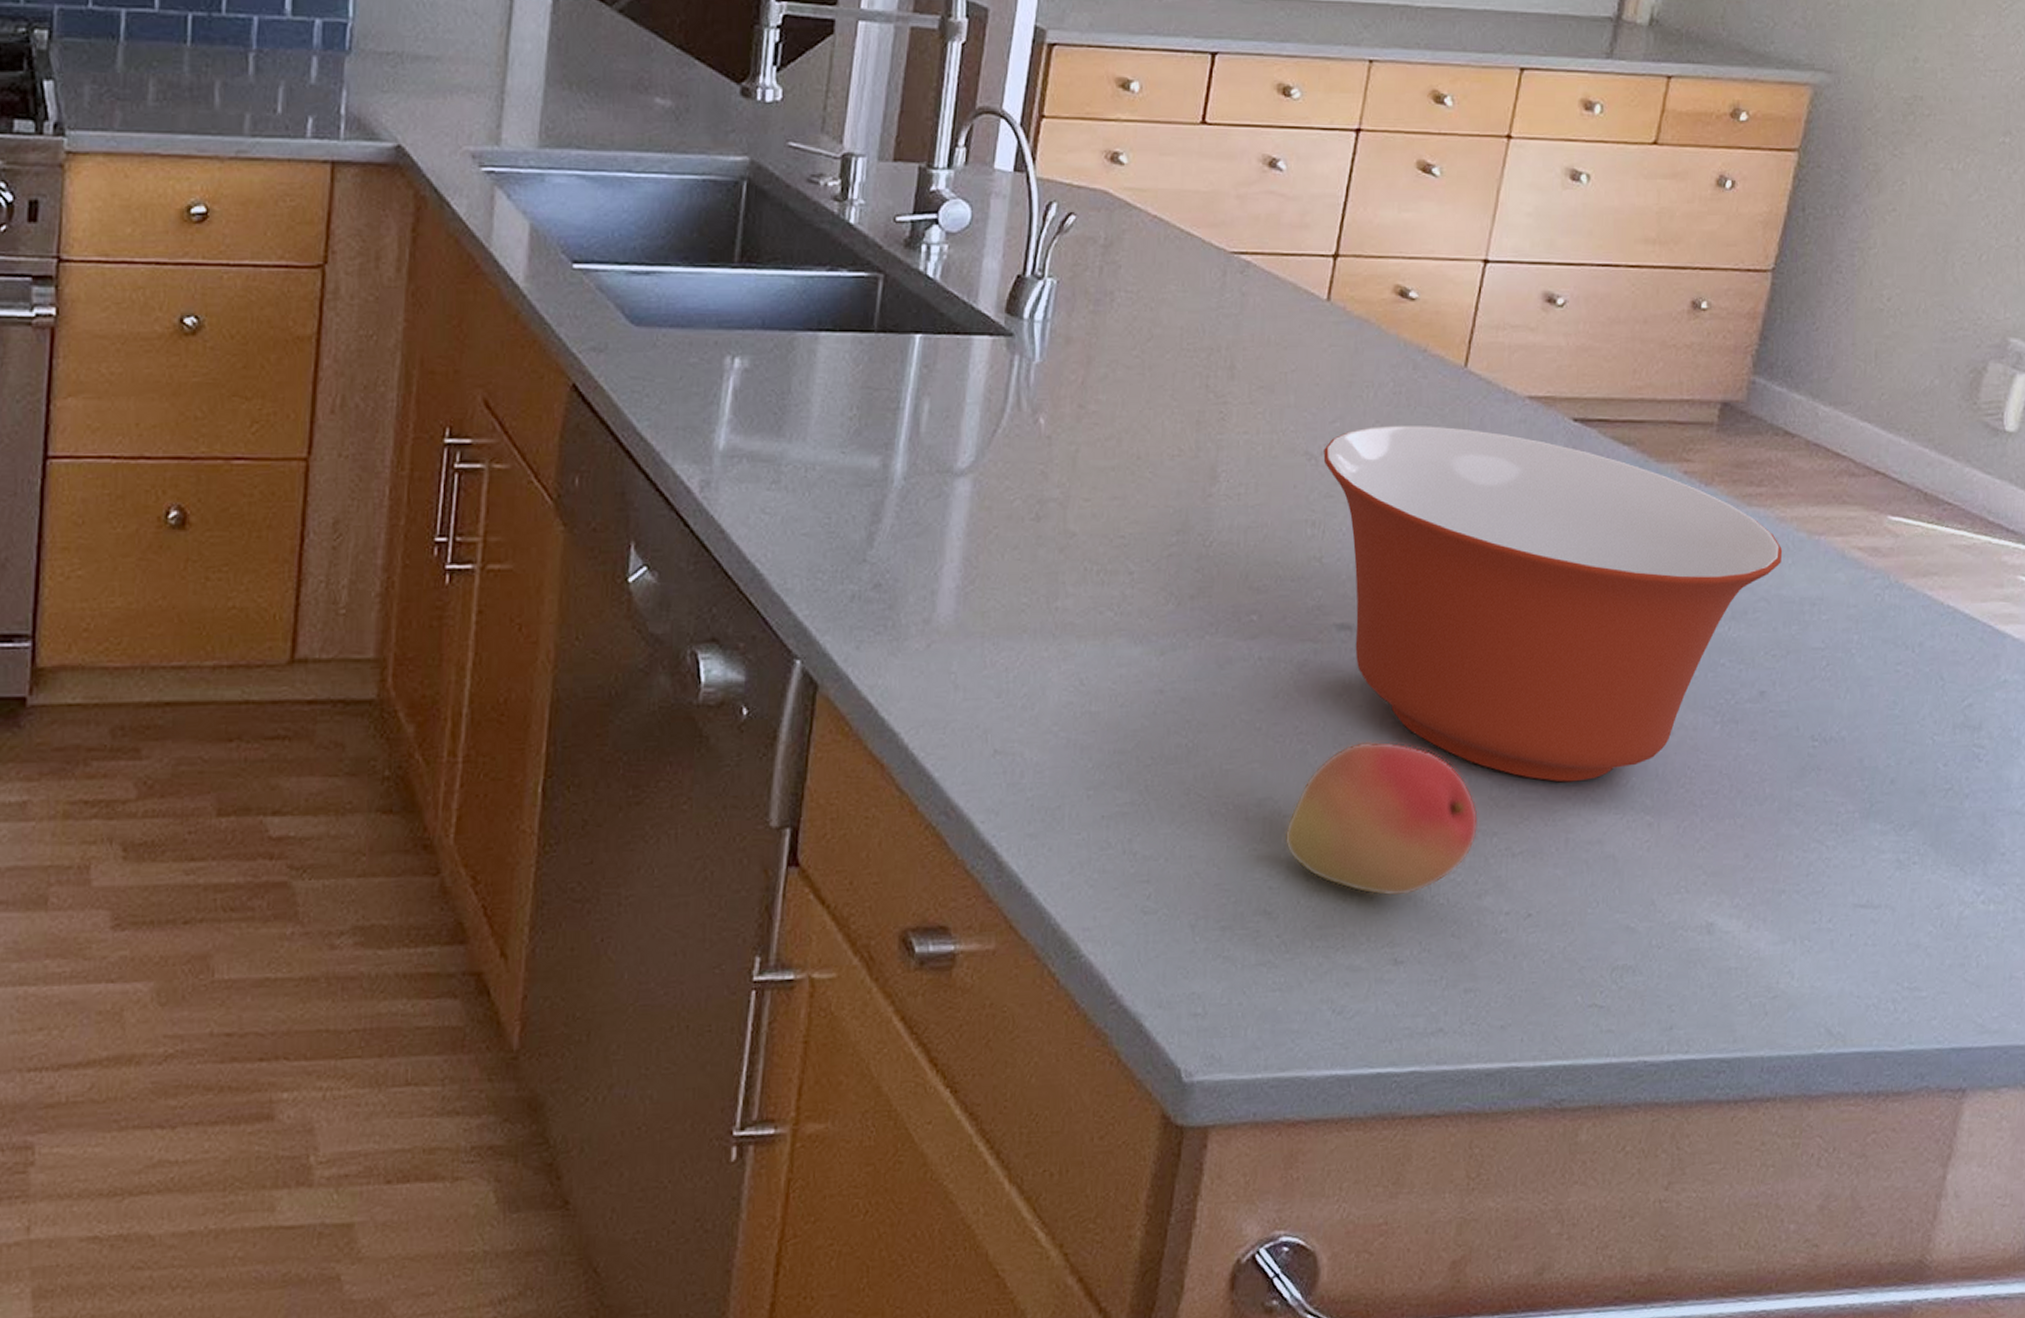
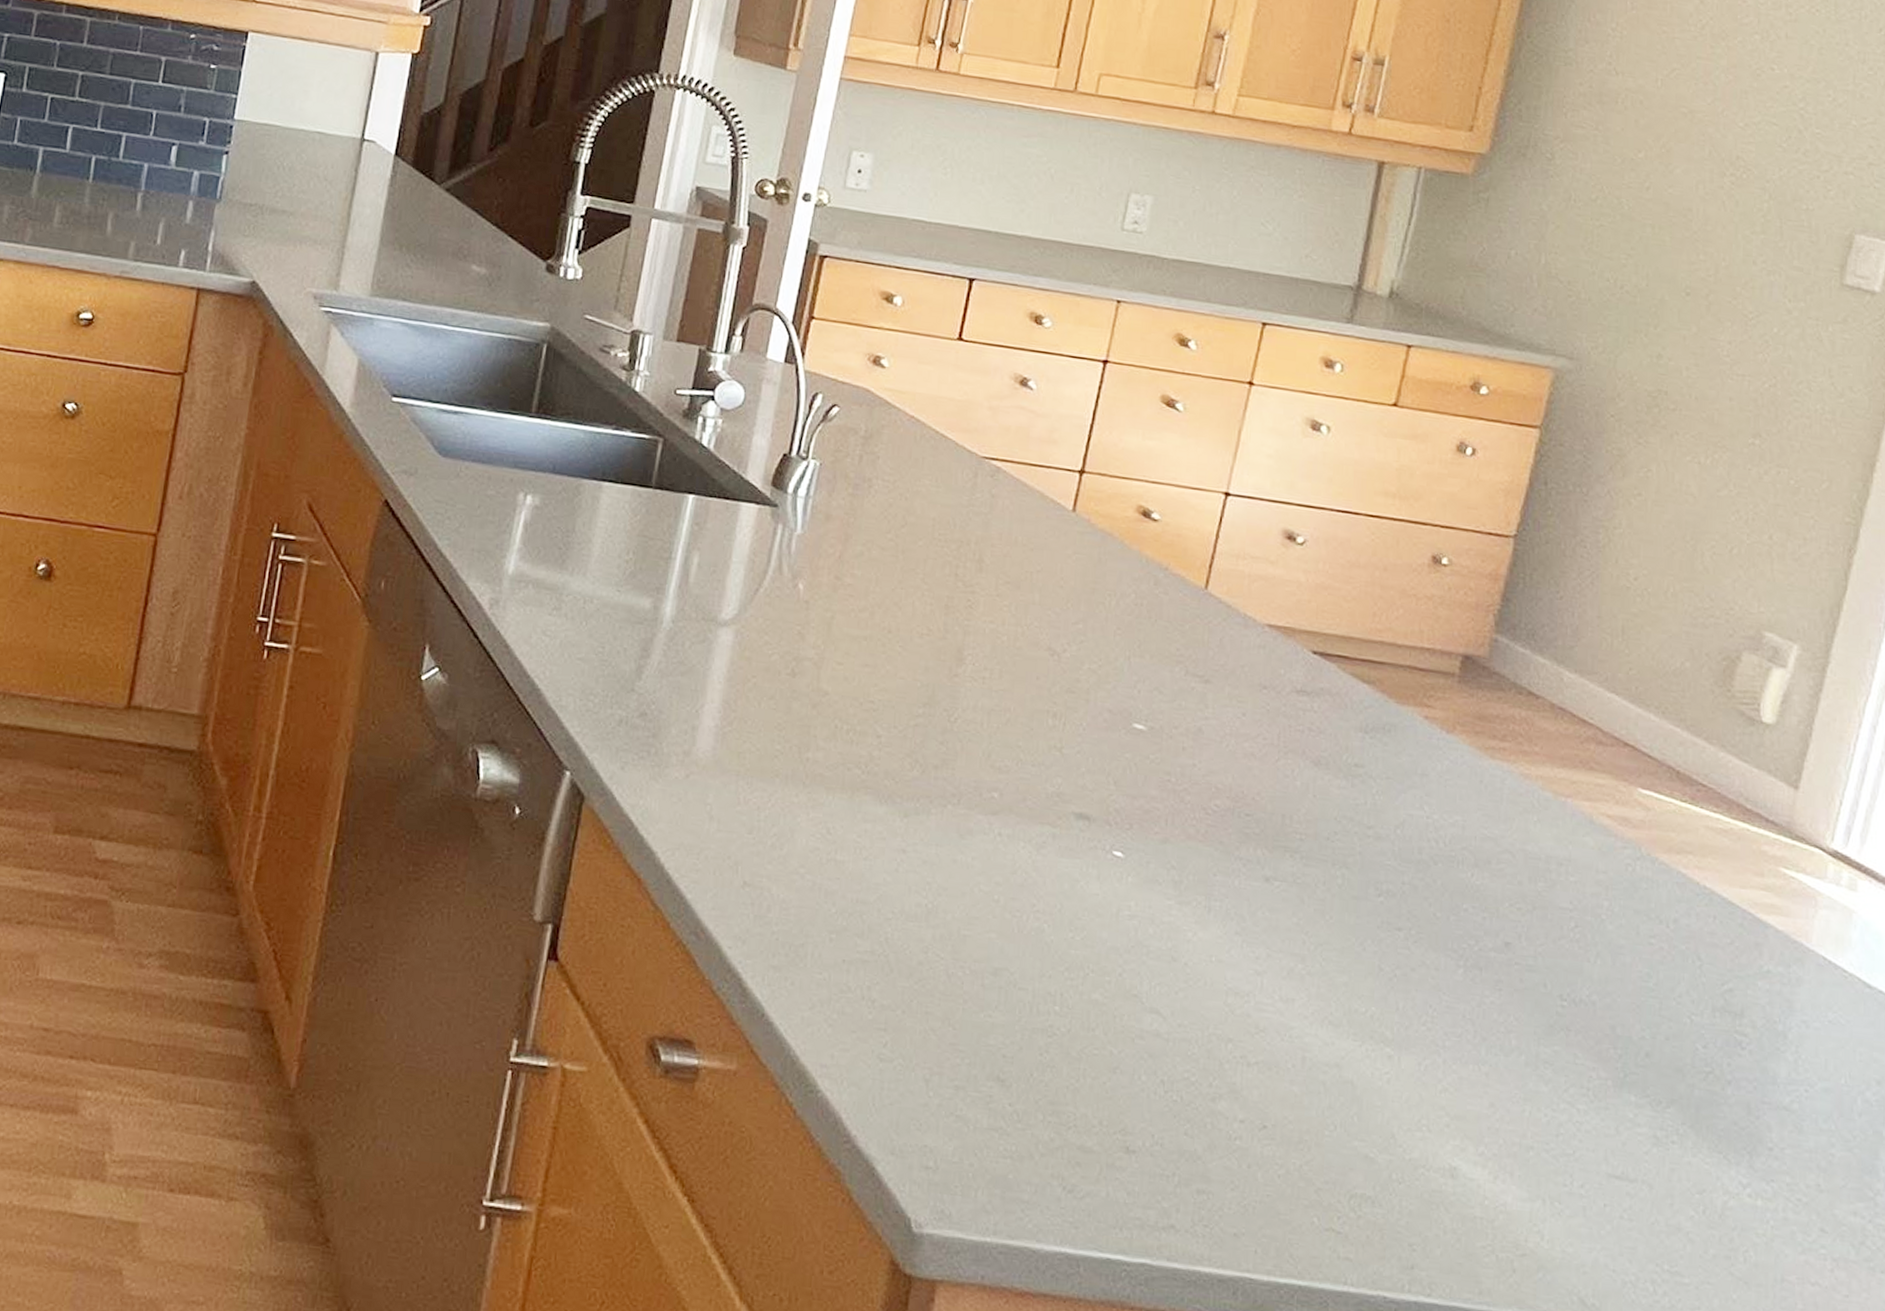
fruit: present [1284,741,1479,897] -> none [1019,928,1214,1087]
mixing bowl: present [1323,425,1783,783] -> none [1066,632,1528,1003]

